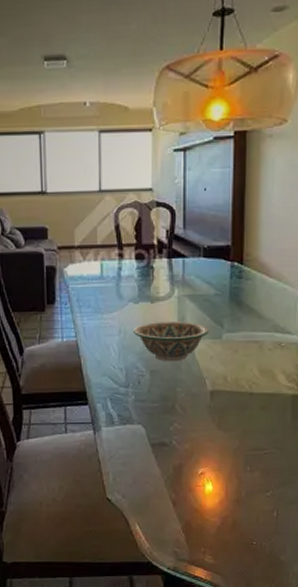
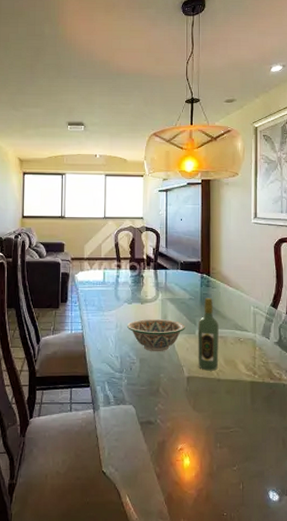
wine bottle: none [224,292,254,383] -> present [197,297,220,371]

